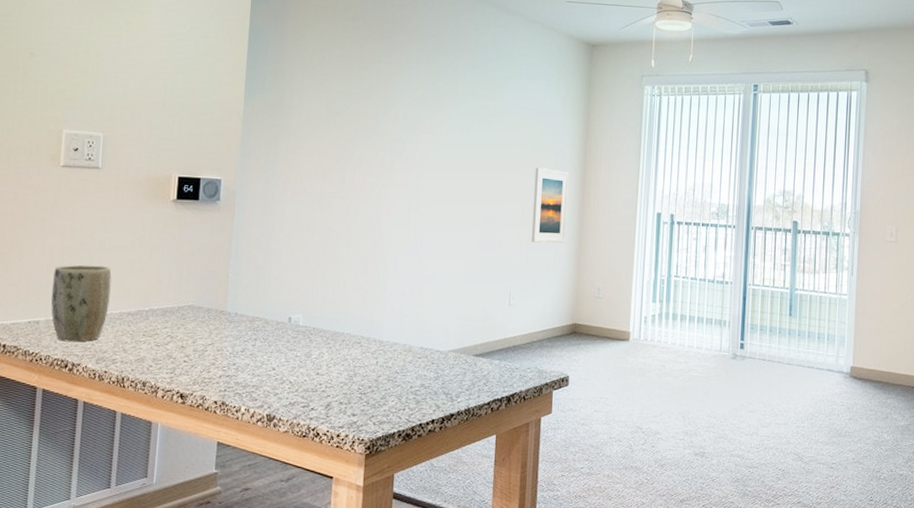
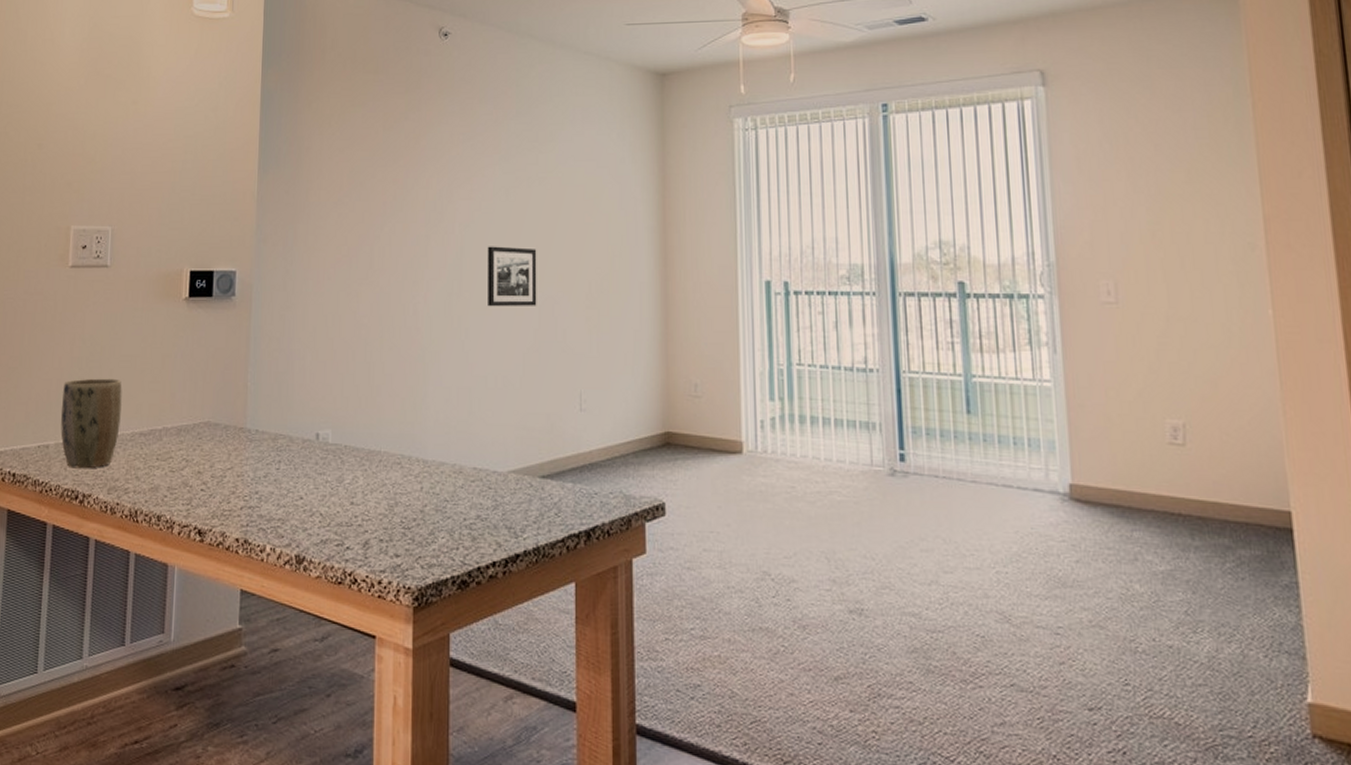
picture frame: none [440,172,483,223] -> present [487,246,537,307]
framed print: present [531,168,569,243] -> none [601,232,647,328]

